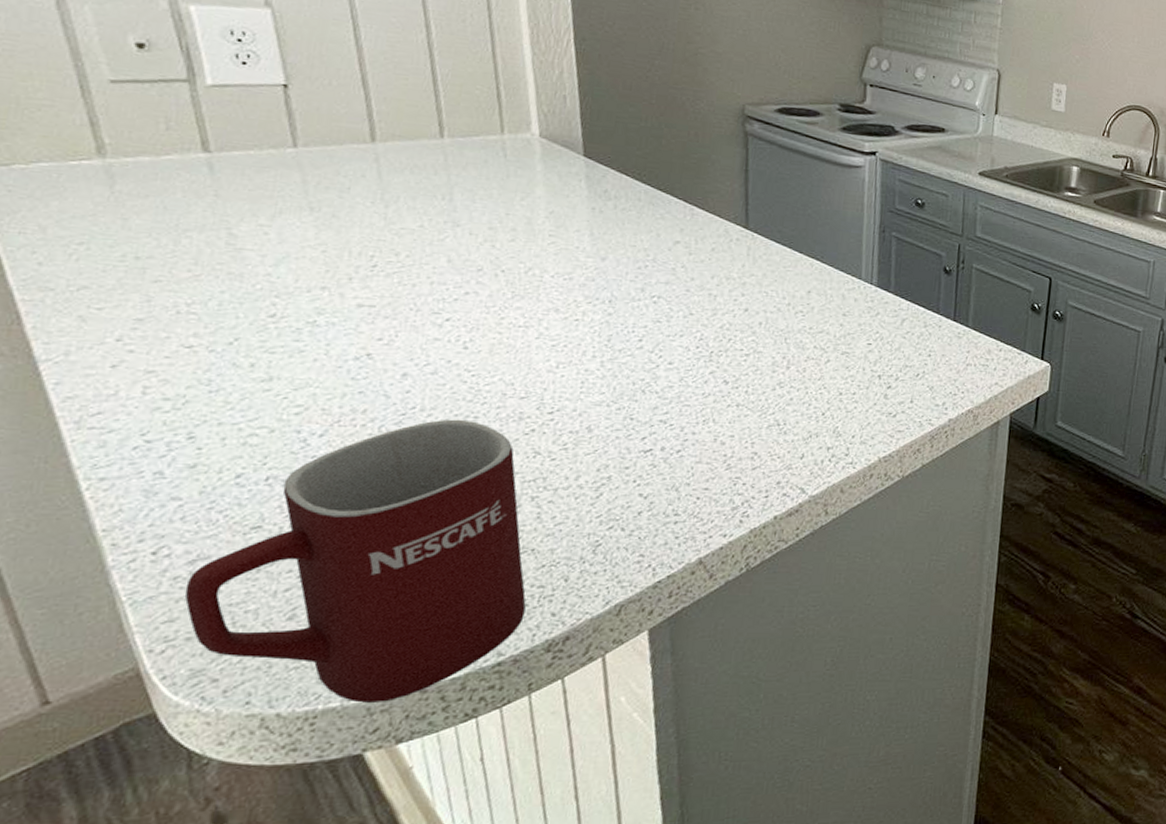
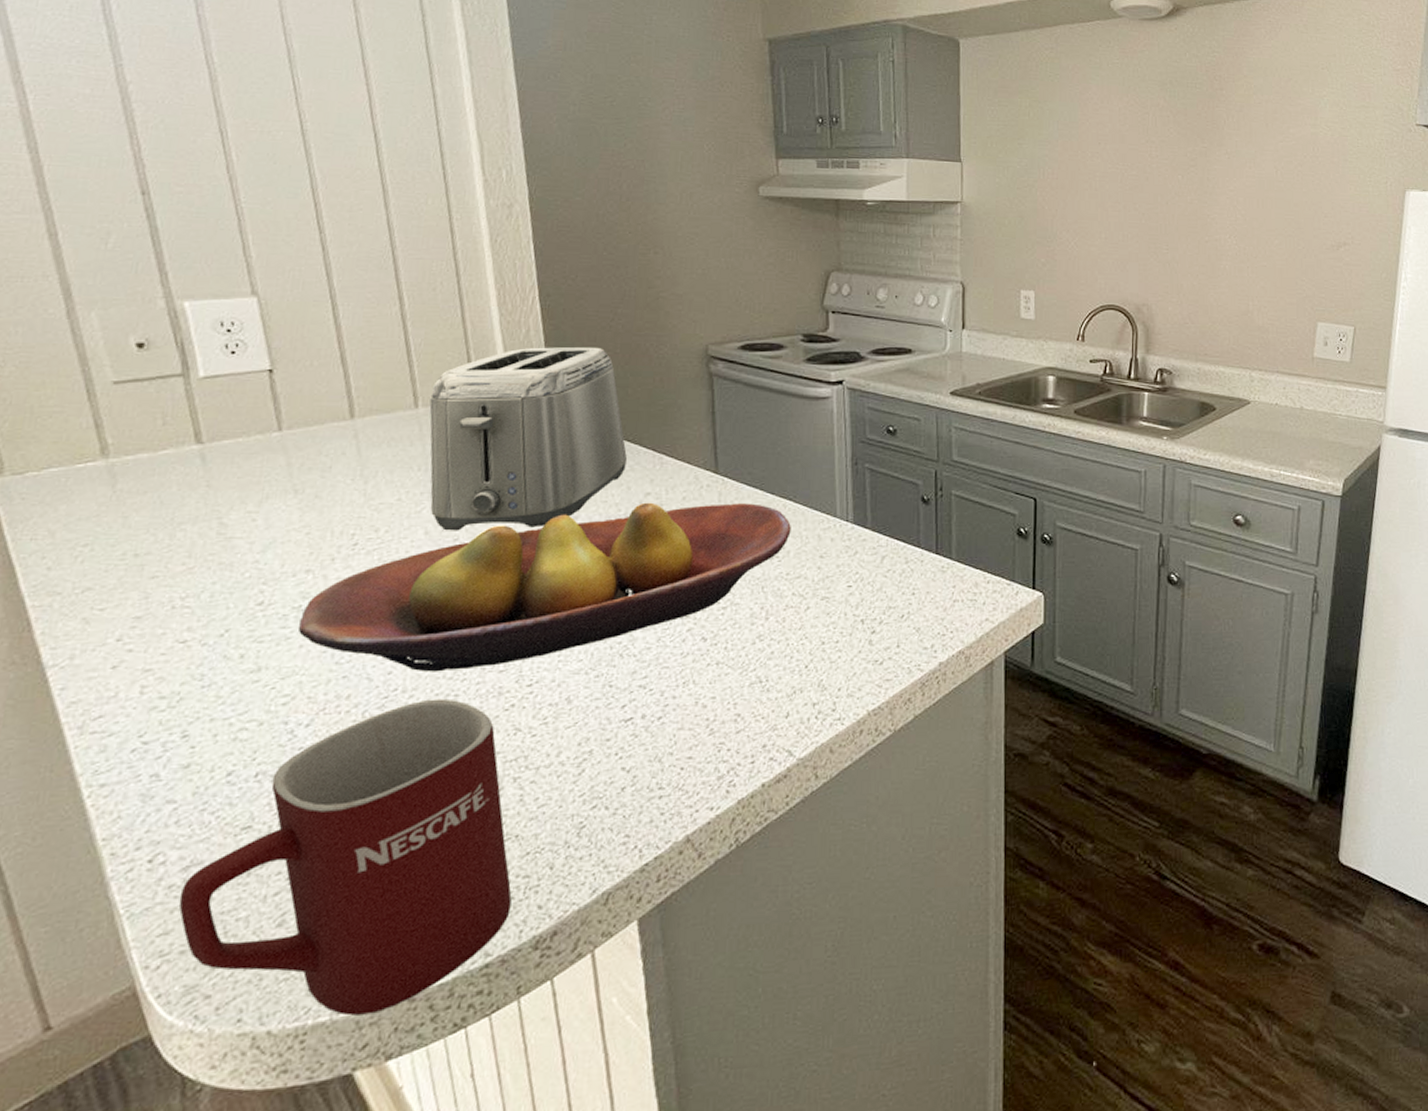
fruit bowl: none [313,250,817,394] -> present [298,502,791,672]
toaster: none [454,89,659,265] -> present [429,346,628,531]

